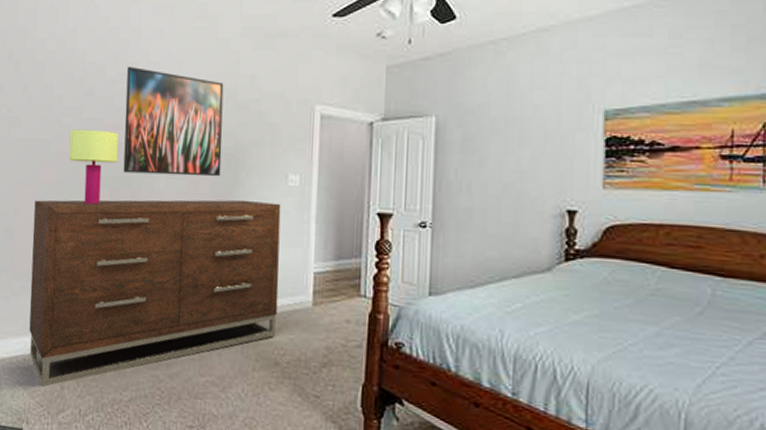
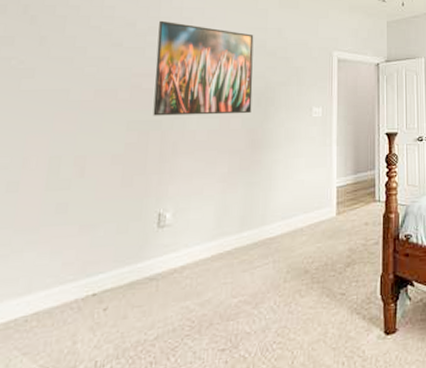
dresser: present [29,199,281,387] -> none [34,131,307,346]
table lamp: present [69,129,119,205] -> none [92,78,149,149]

